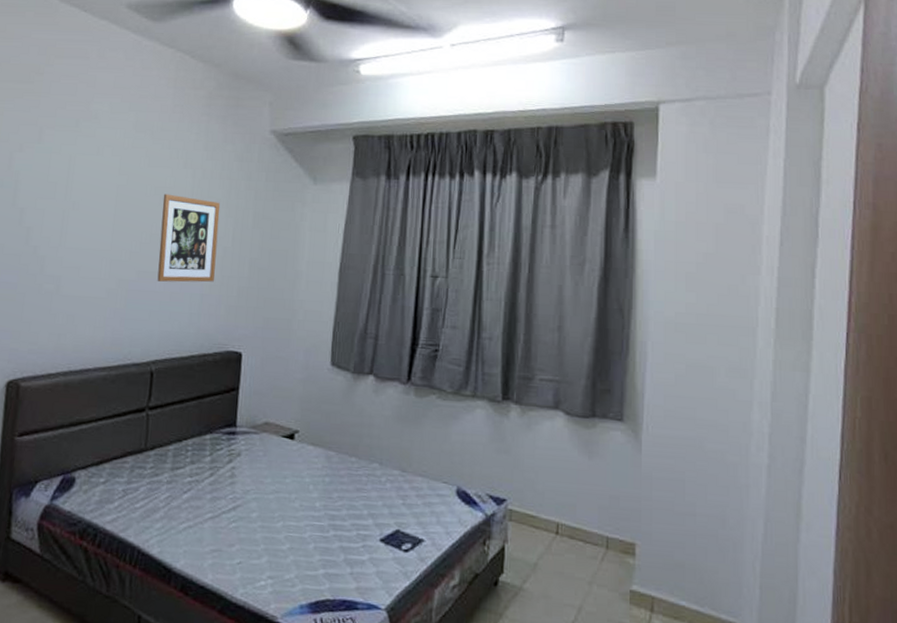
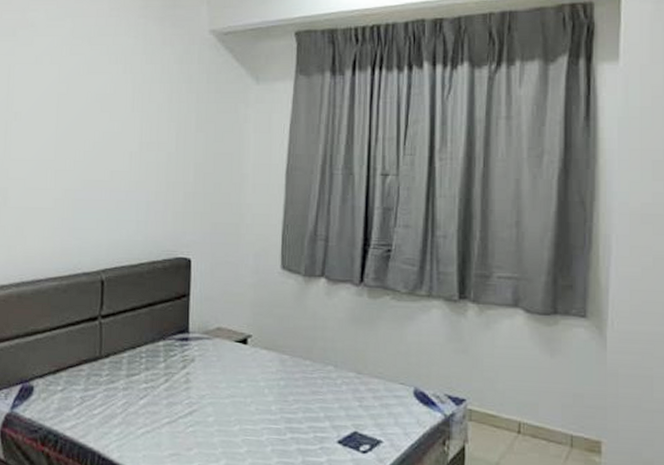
wall art: present [157,194,221,283] -> none [103,100,162,190]

